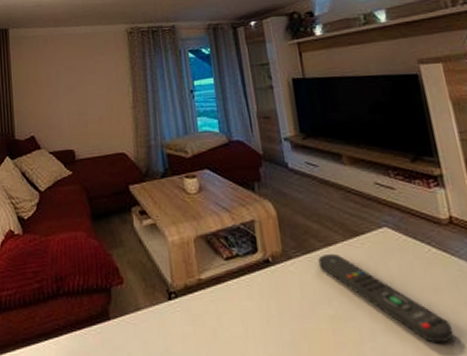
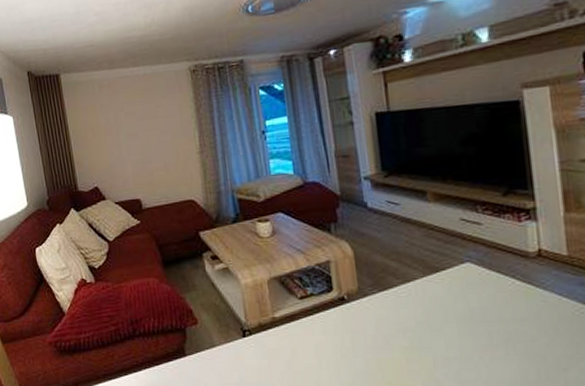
remote control: present [318,253,454,344] -> none [395,289,530,368]

